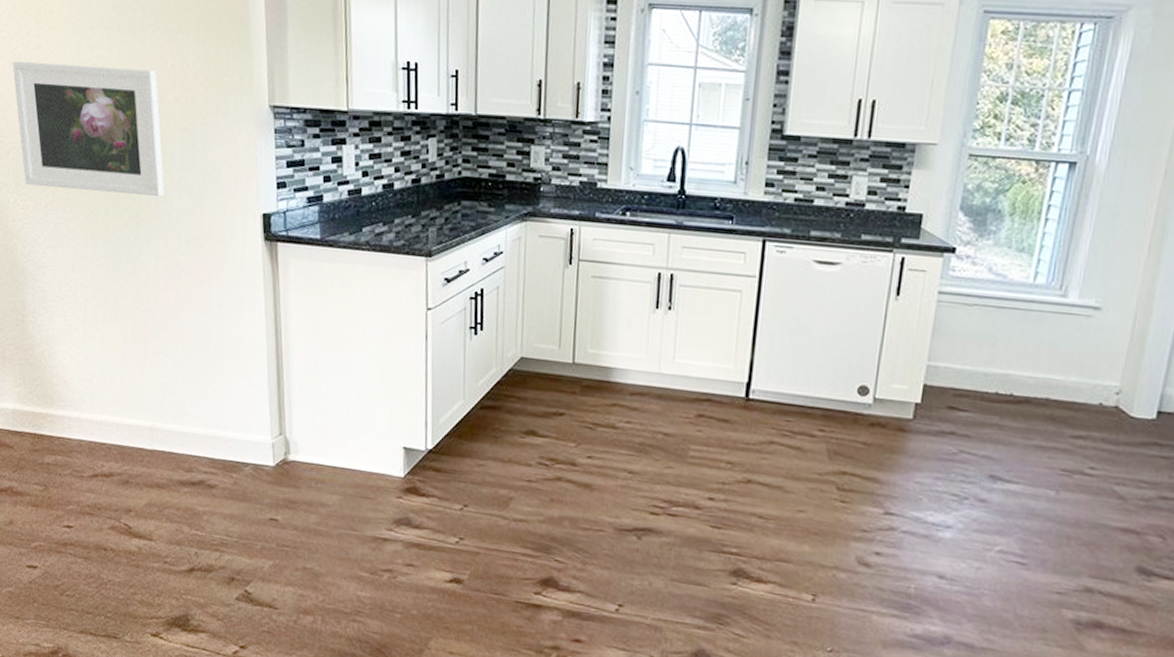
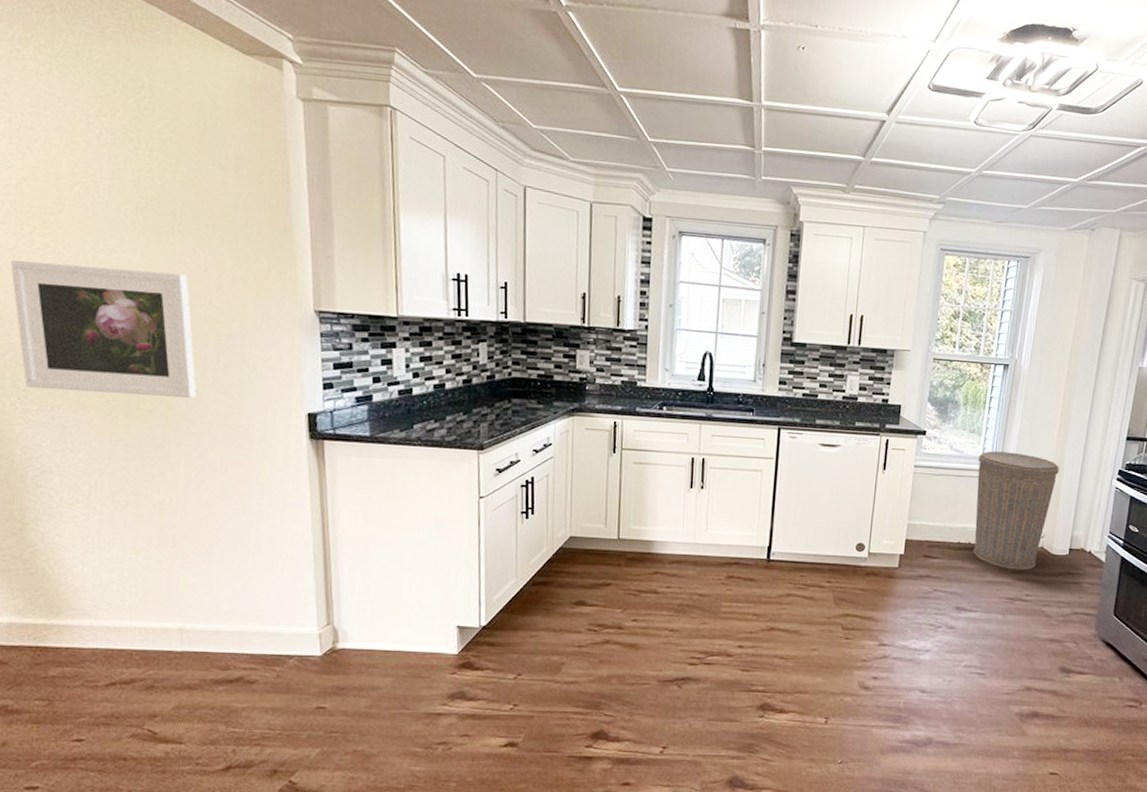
trash can: none [1016,276,1147,435] -> present [973,451,1059,571]

